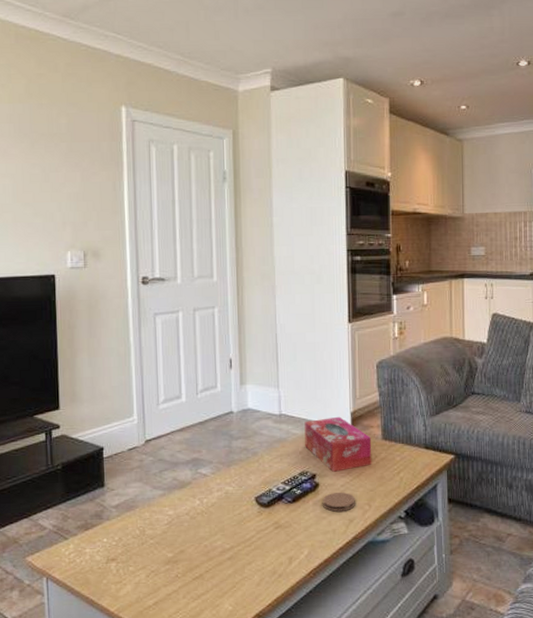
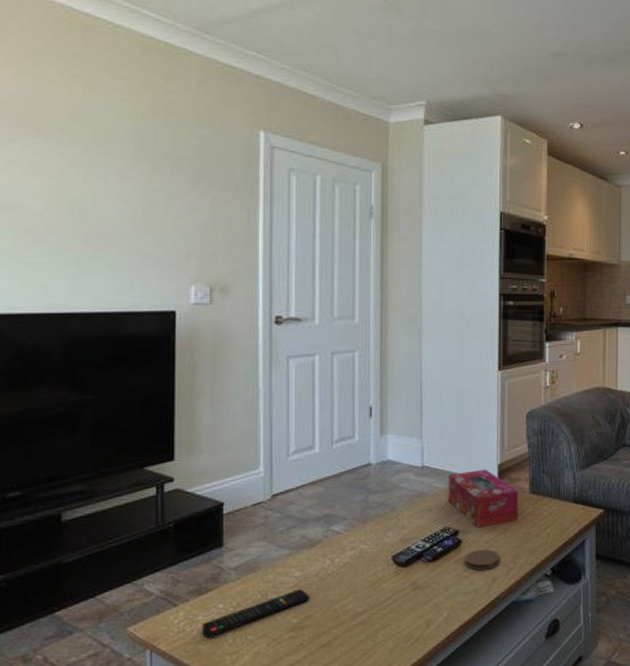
remote control: none [89,526,183,568] -> present [202,589,310,638]

